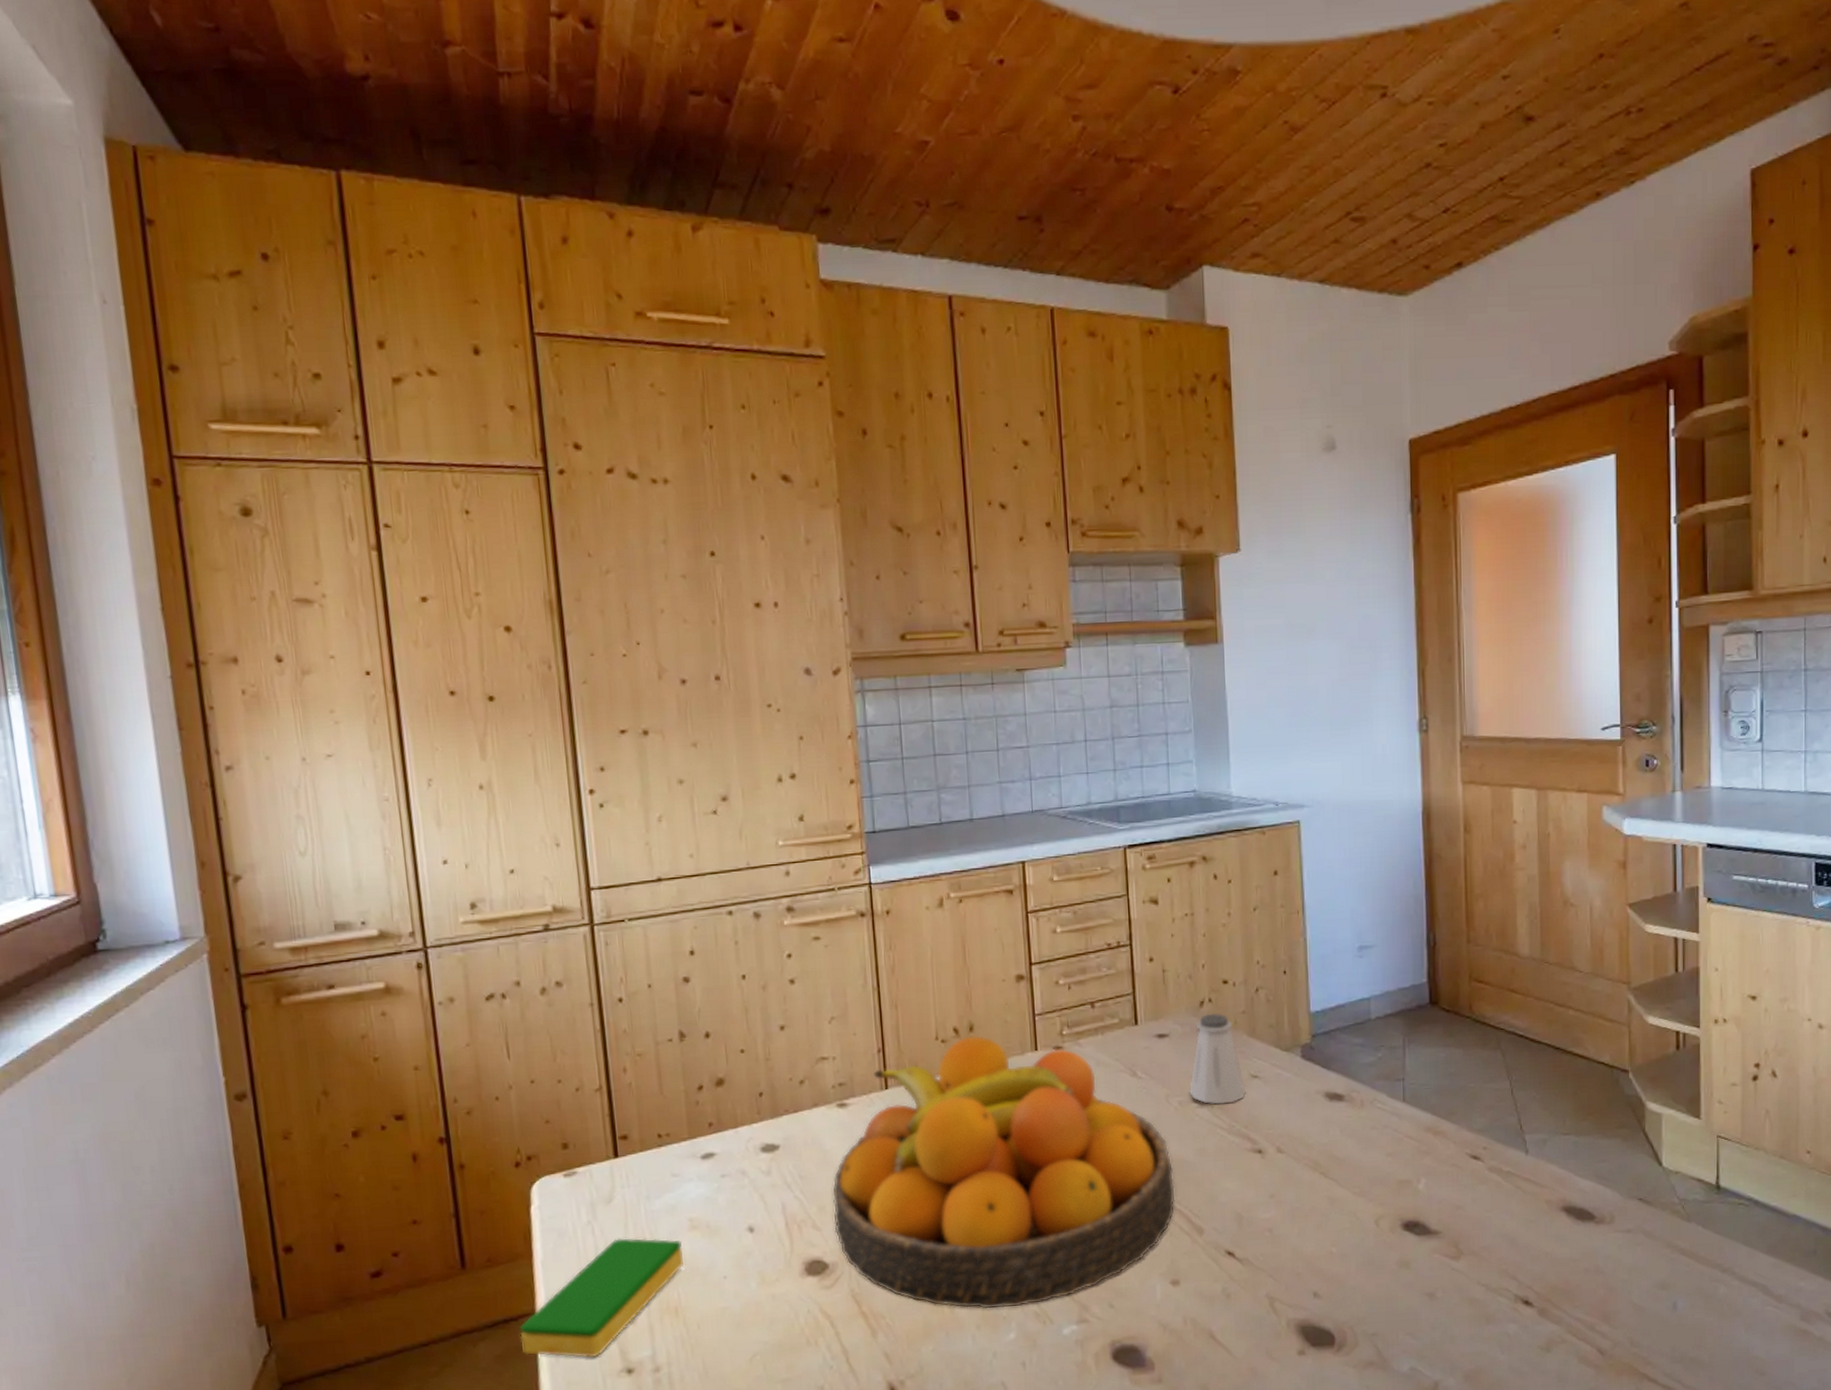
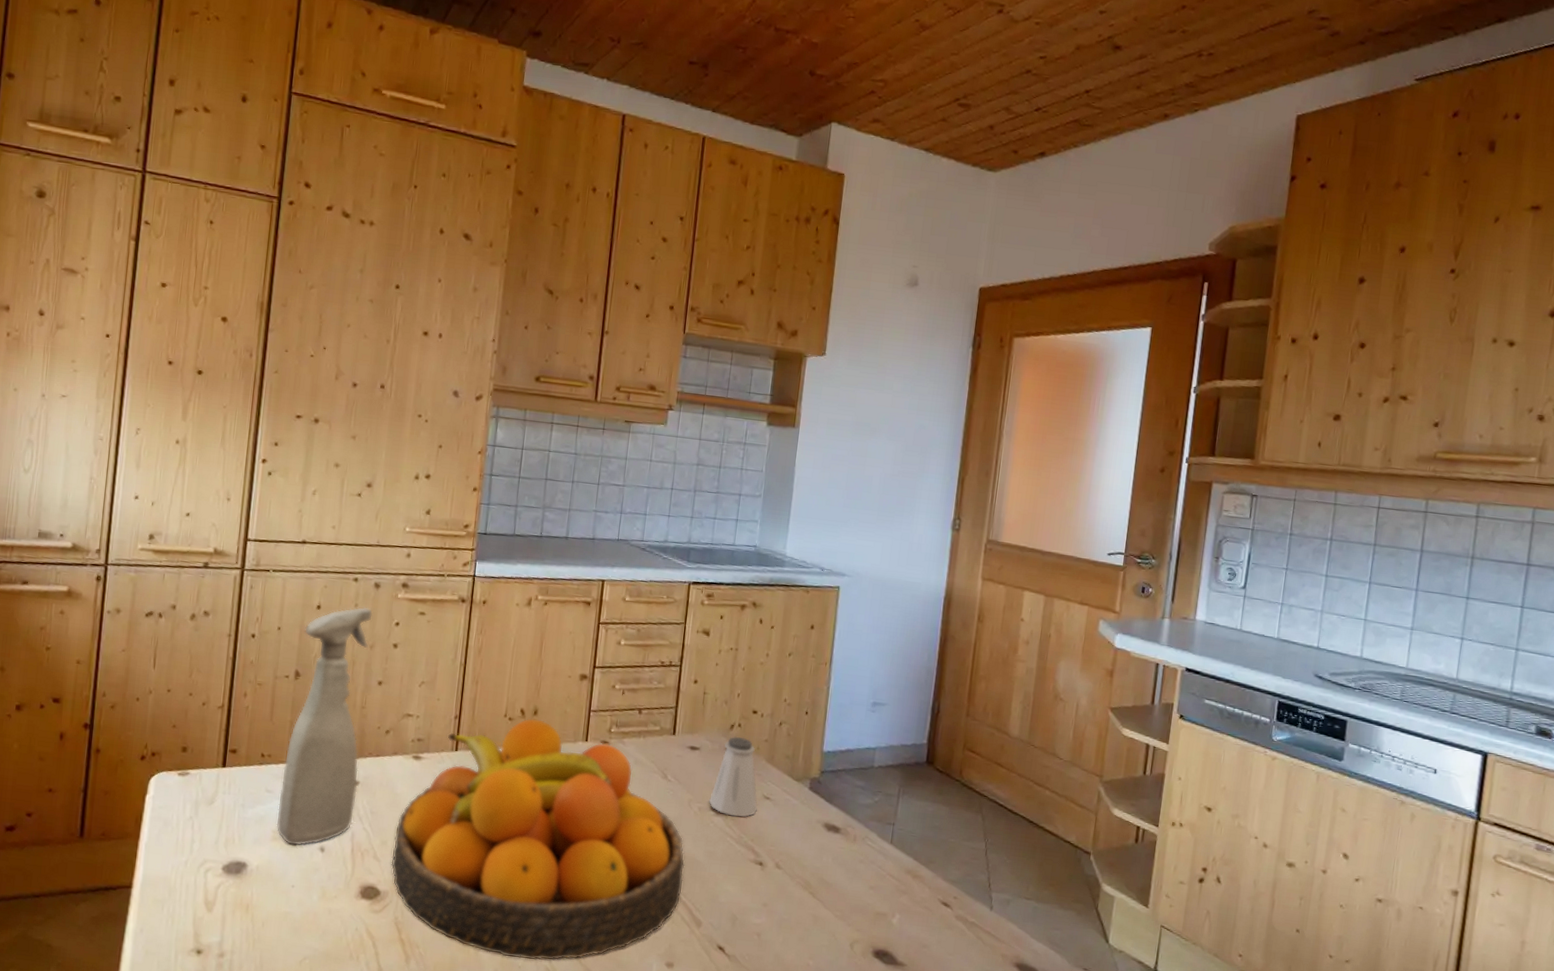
dish sponge: present [519,1238,683,1358] -> none [115,836,264,935]
spray bottle: none [680,942,781,1232] -> present [276,606,373,846]

